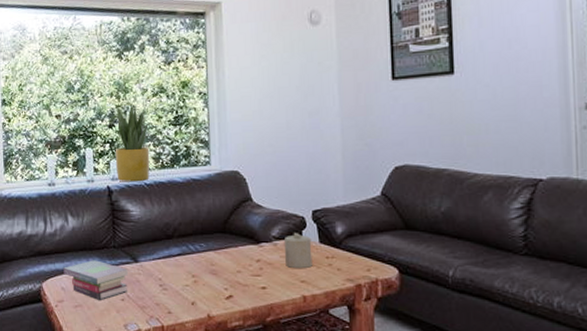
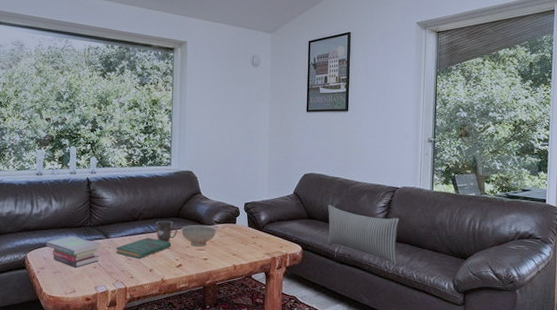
planter: present [112,103,150,182] -> none [94,114,124,176]
book: none [148,260,218,289] -> present [116,237,172,259]
mug: none [195,237,225,265] -> present [156,220,178,242]
decorative bowl: none [229,241,277,271] -> present [181,224,217,247]
candle: present [285,233,313,269] -> none [223,219,243,246]
pillow: none [433,208,549,295] -> present [327,204,400,266]

